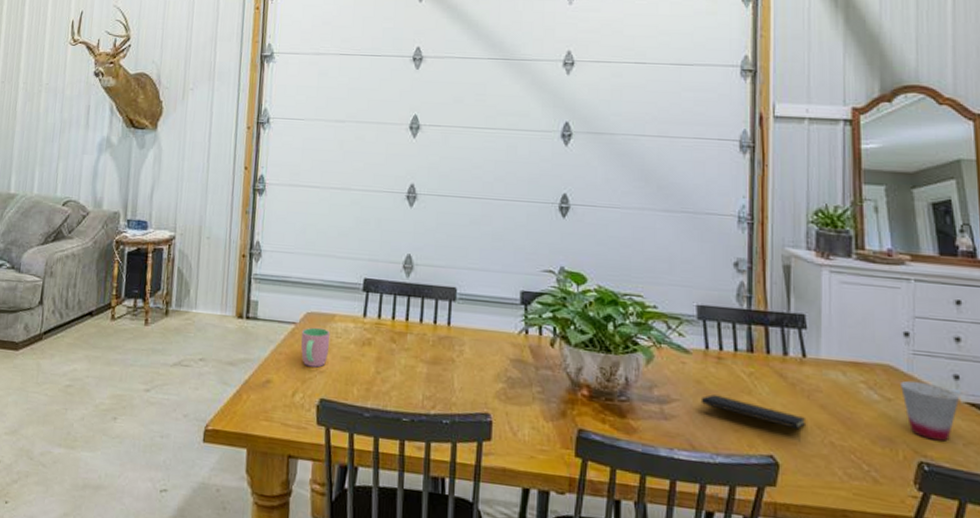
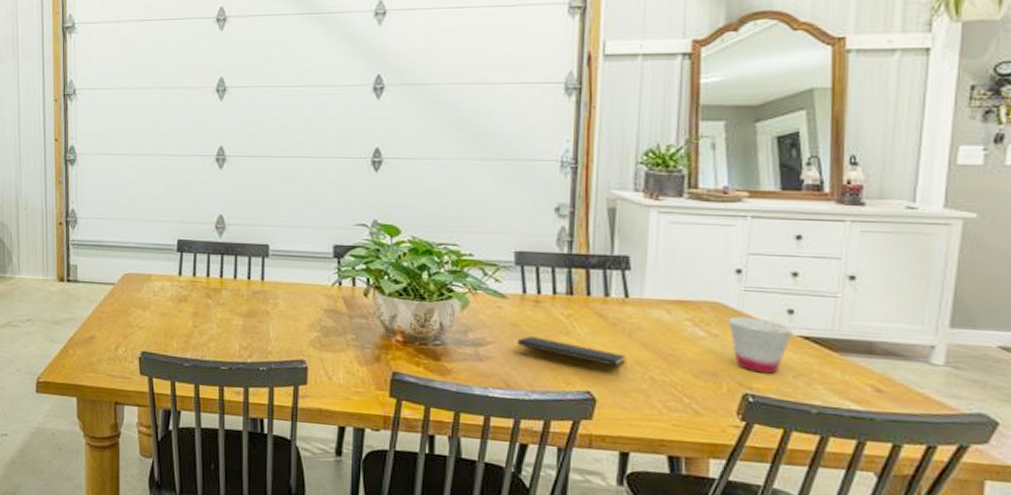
cup: present [300,327,331,368] -> none [120,287,148,324]

